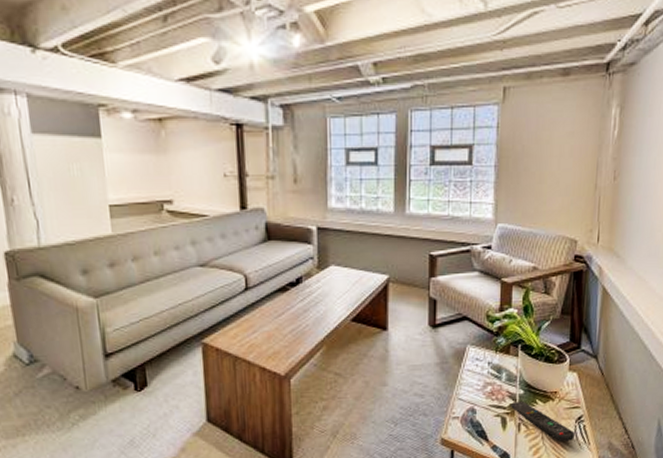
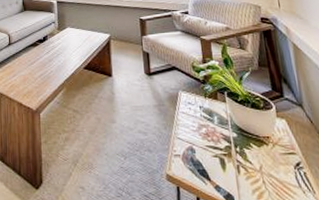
remote control: present [511,401,575,442] -> none [226,144,297,188]

